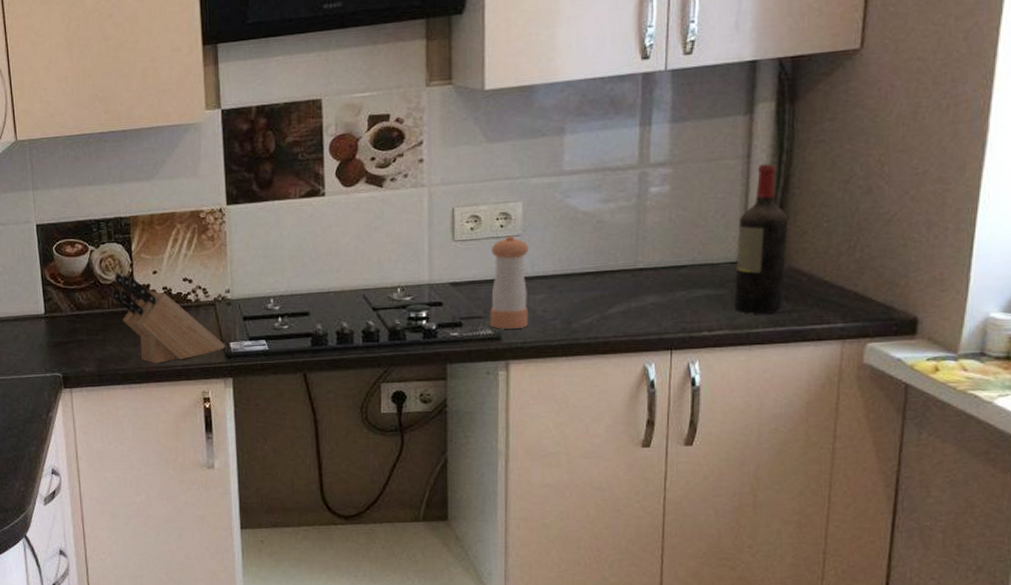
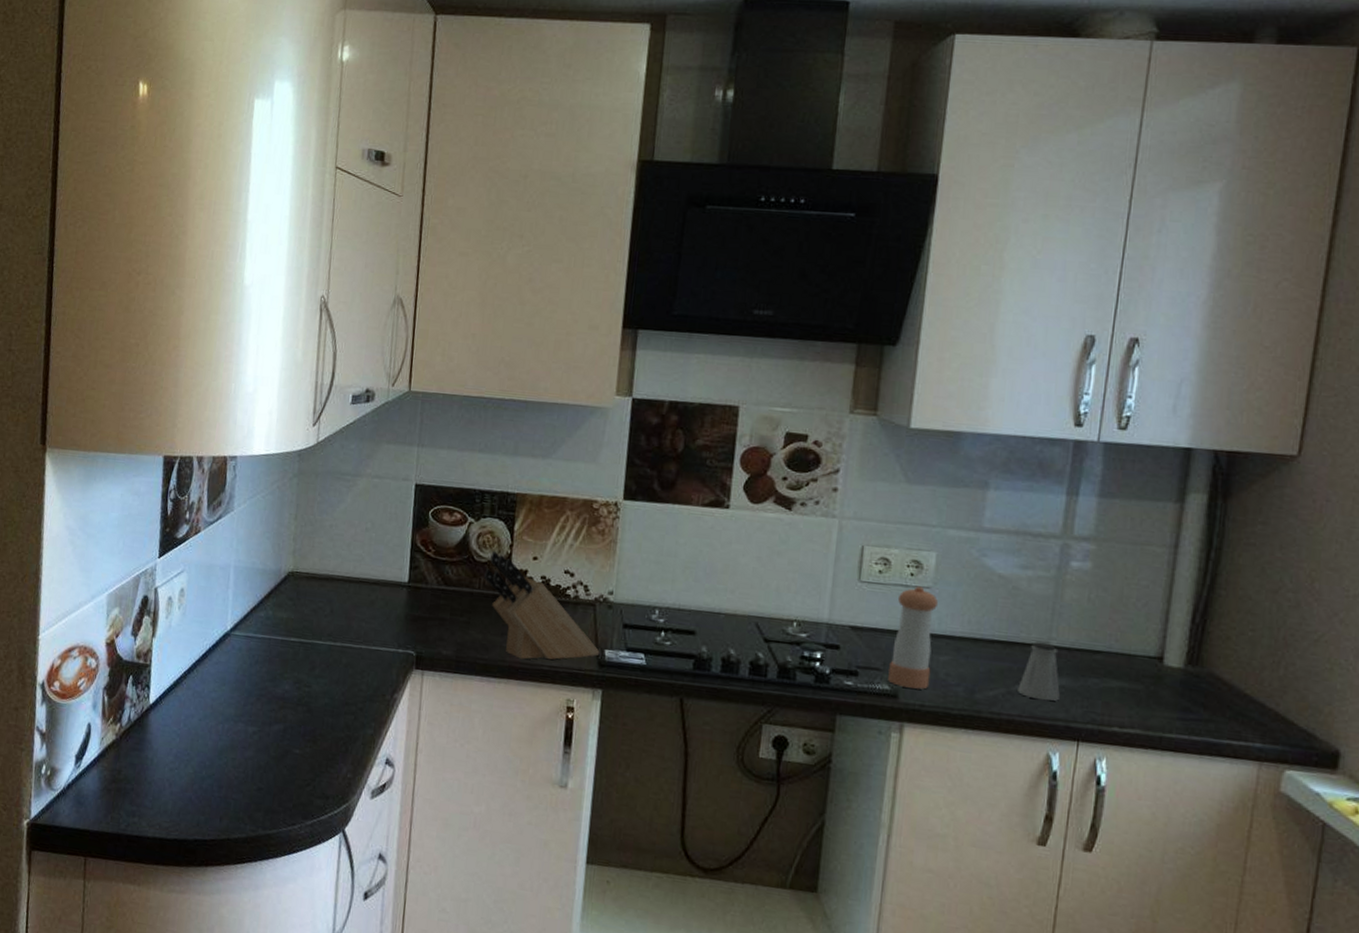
saltshaker: none [611,266,652,319] -> present [1018,641,1061,701]
wine bottle: present [734,163,789,314] -> none [1149,557,1213,720]

